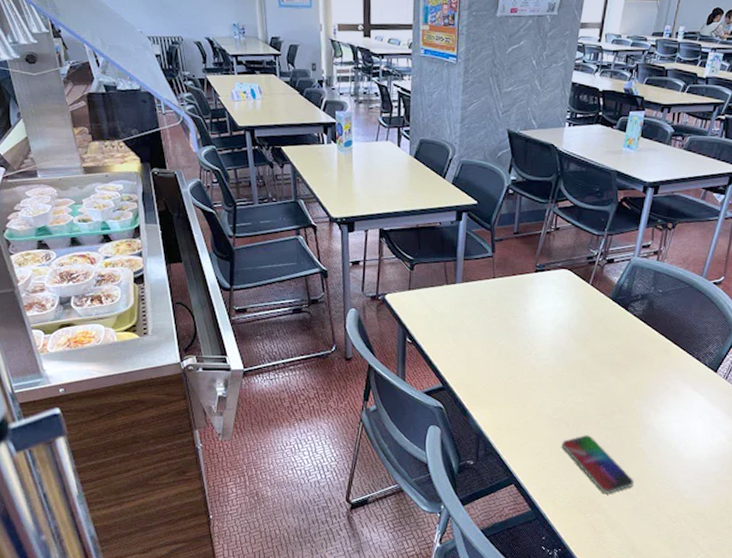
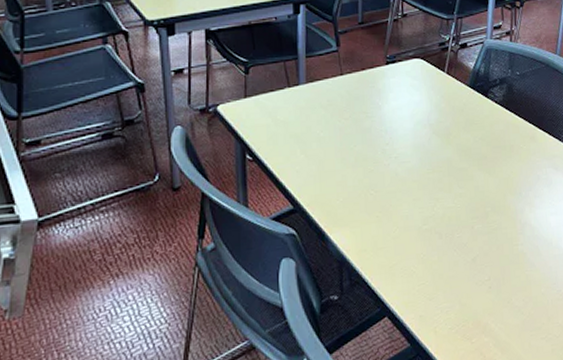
smartphone: present [562,435,633,494] -> none [436,244,518,311]

